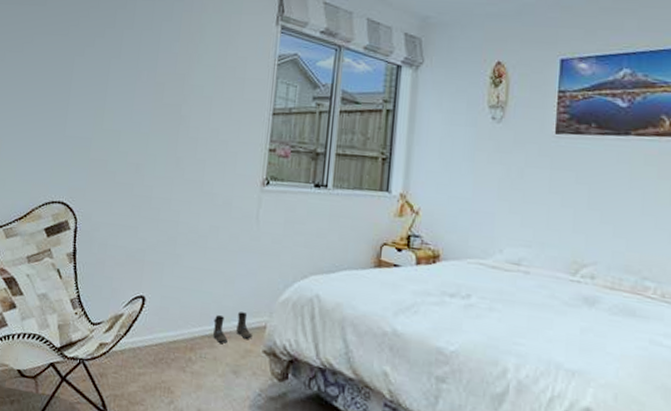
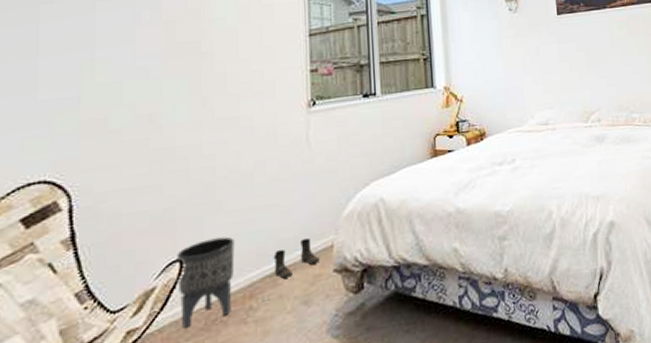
planter: none [137,286,185,359] -> present [177,236,235,330]

